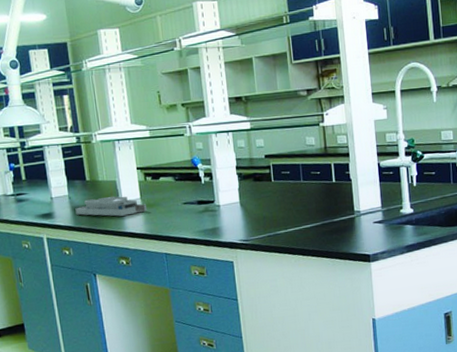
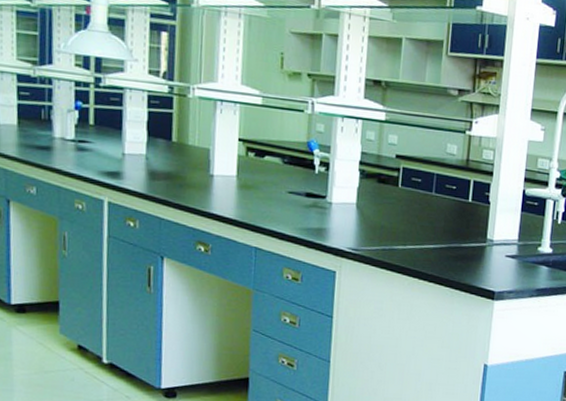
desk organizer: present [75,196,147,217] -> none [151,164,242,194]

